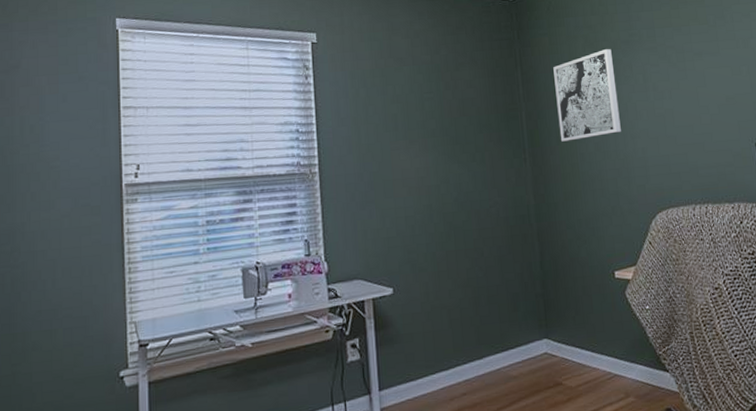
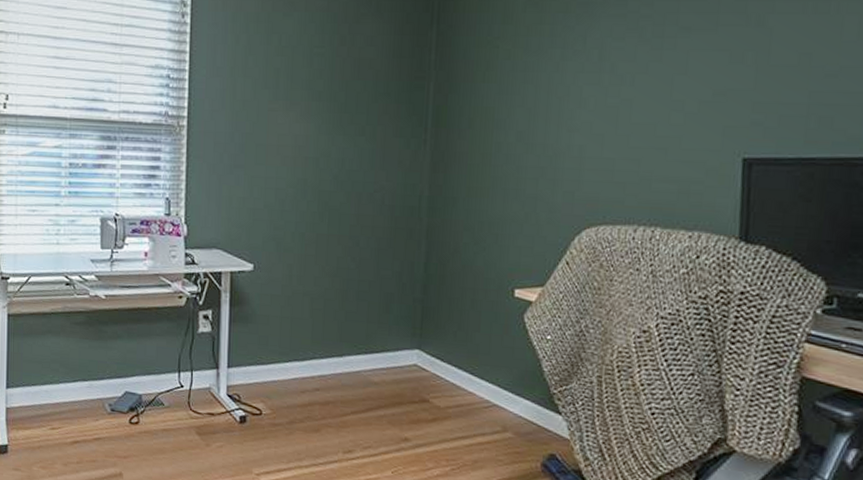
wall art: present [553,49,621,142] -> none [474,12,562,125]

